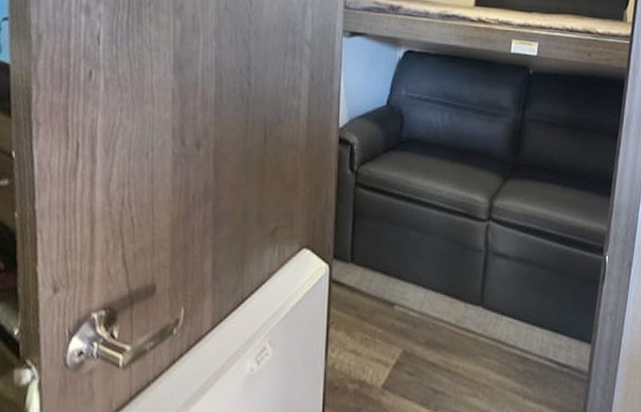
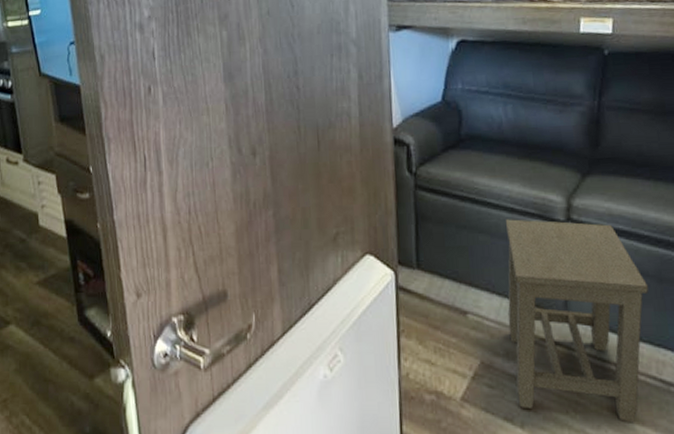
side table: none [430,217,551,402] -> present [505,219,648,423]

